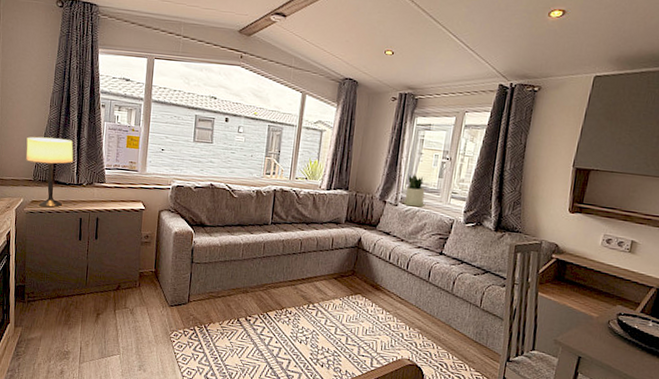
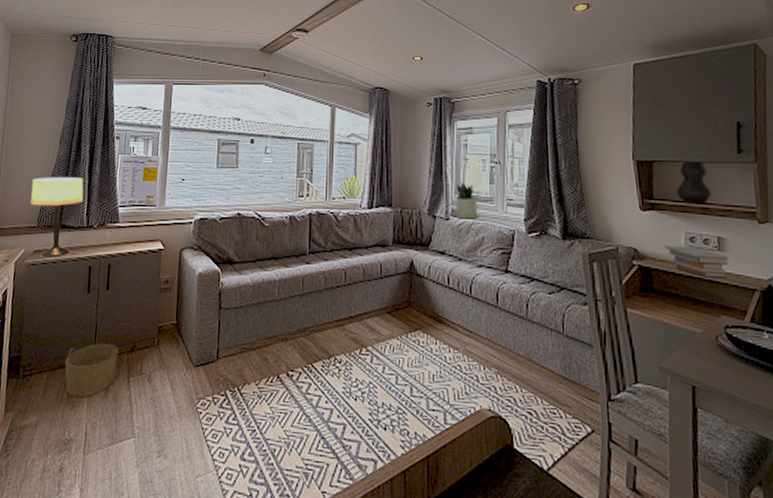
basket: none [62,281,107,322] -> present [65,343,119,398]
books: none [582,243,637,276] -> present [663,245,729,278]
vase: none [605,170,639,212] -> present [676,159,712,205]

